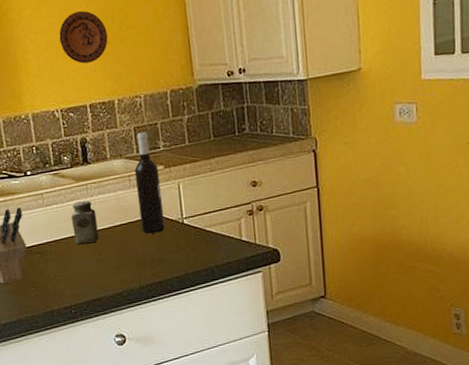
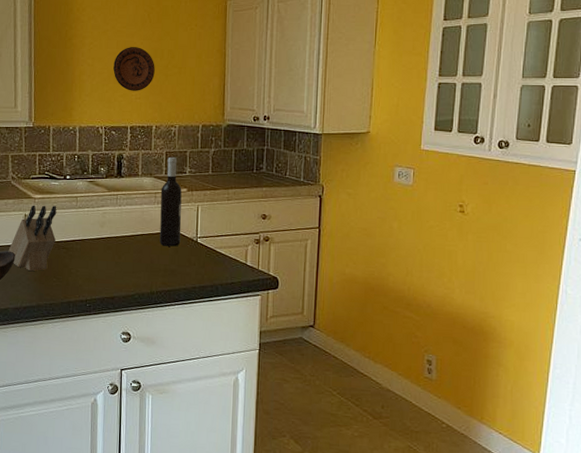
salt shaker: present [71,200,99,244] -> none [99,208,122,247]

